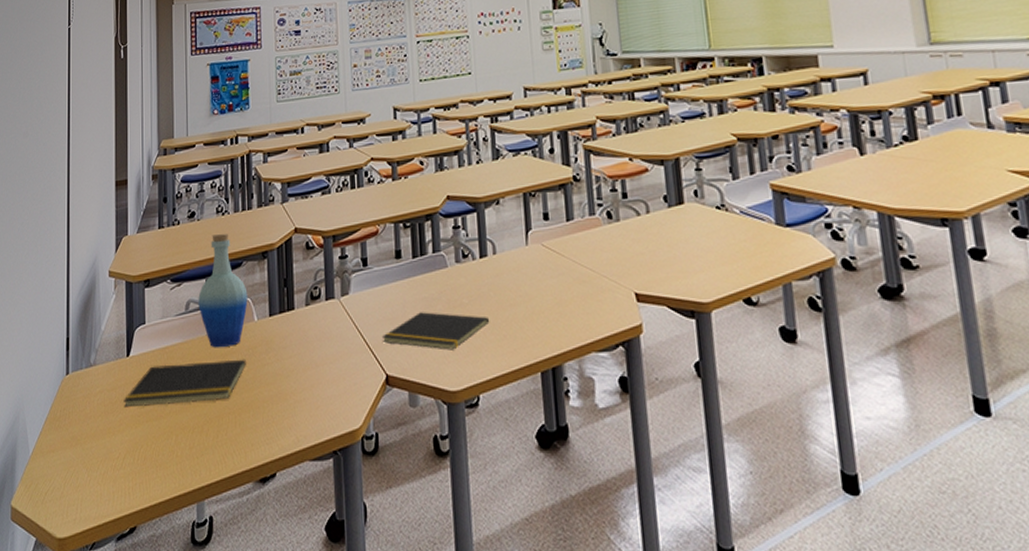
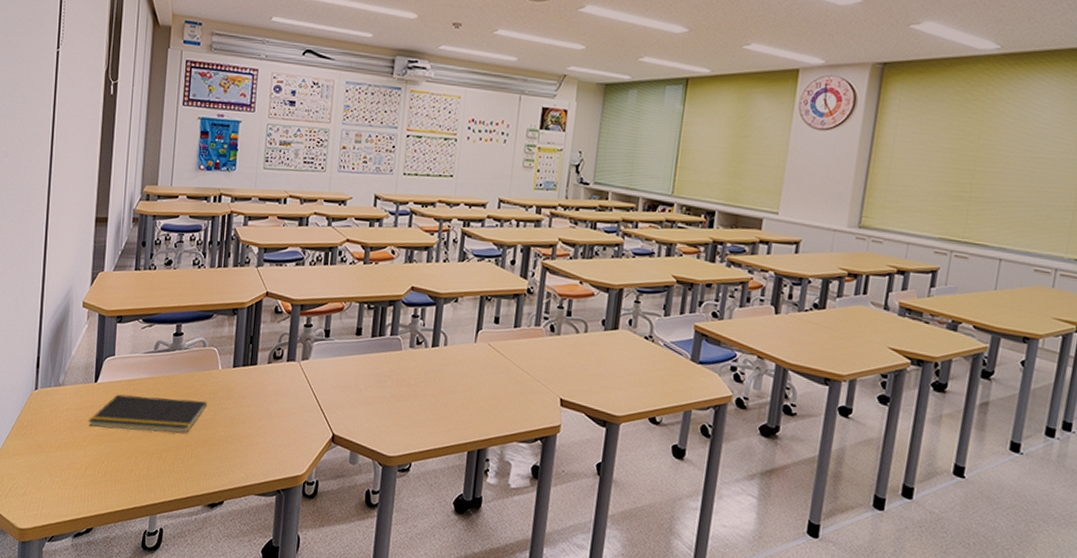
bottle: present [198,234,248,348] -> none [167,285,215,388]
notepad: present [381,312,490,350] -> none [333,385,432,422]

